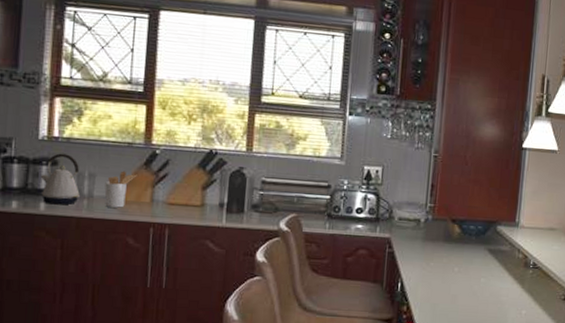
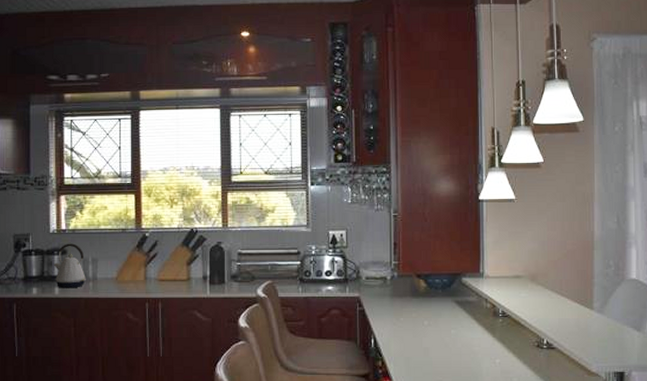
utensil holder: present [104,171,139,208] -> none [106,254,133,287]

